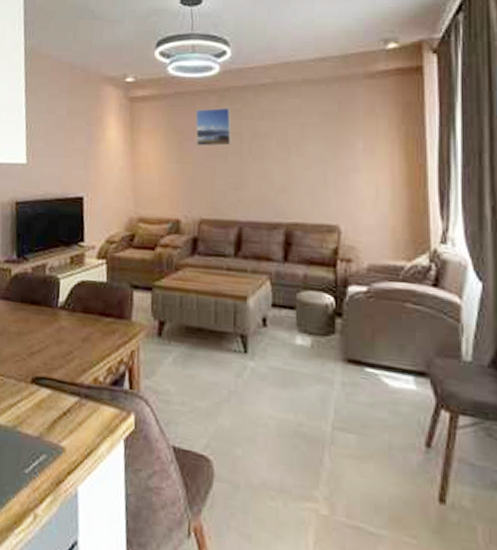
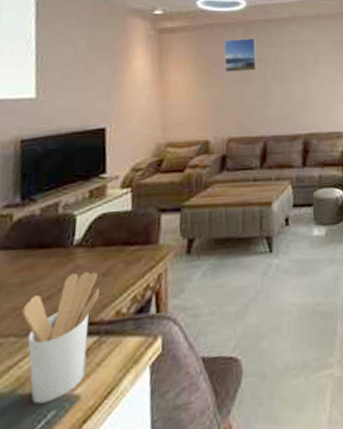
utensil holder: none [19,333,80,446] -> present [22,271,99,404]

